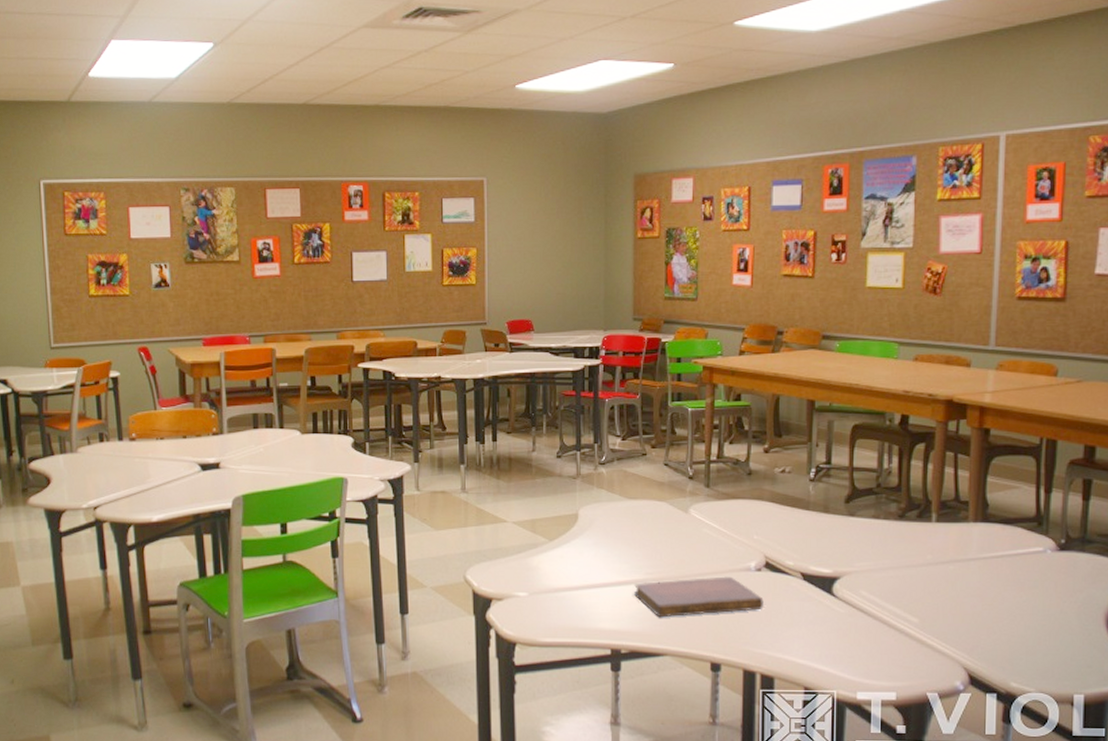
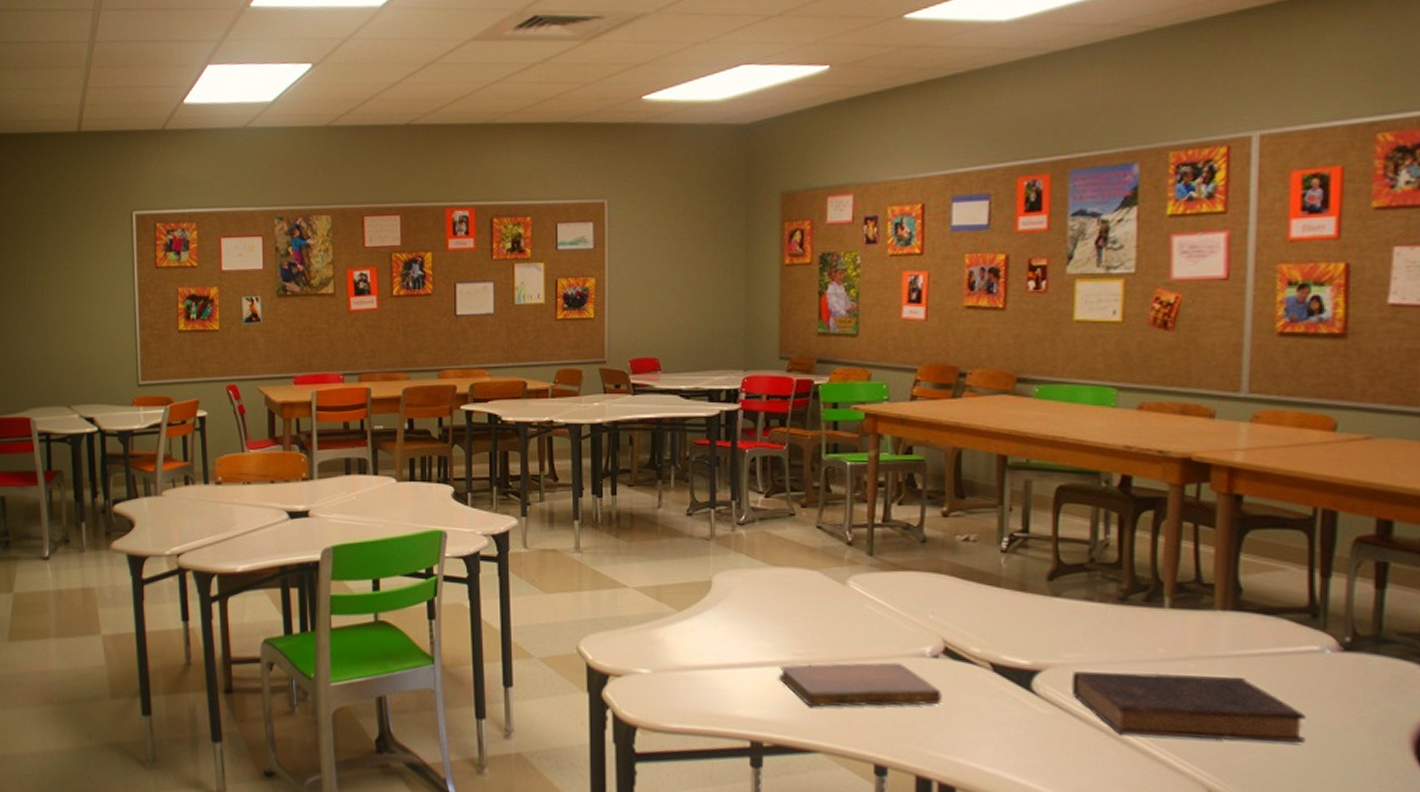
book: none [862,574,1033,626] -> present [1071,671,1306,743]

